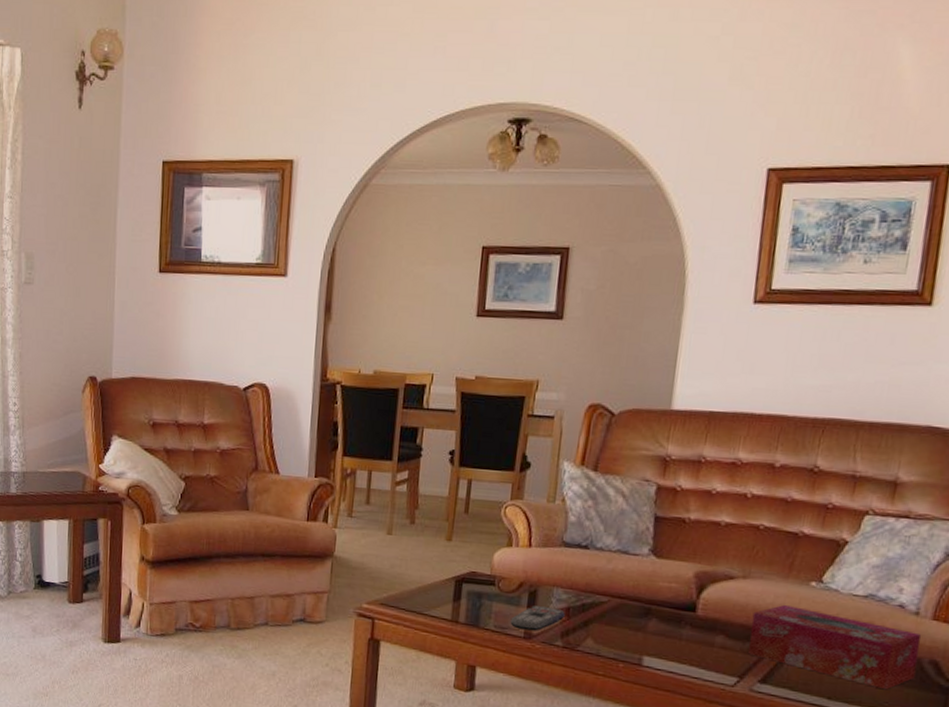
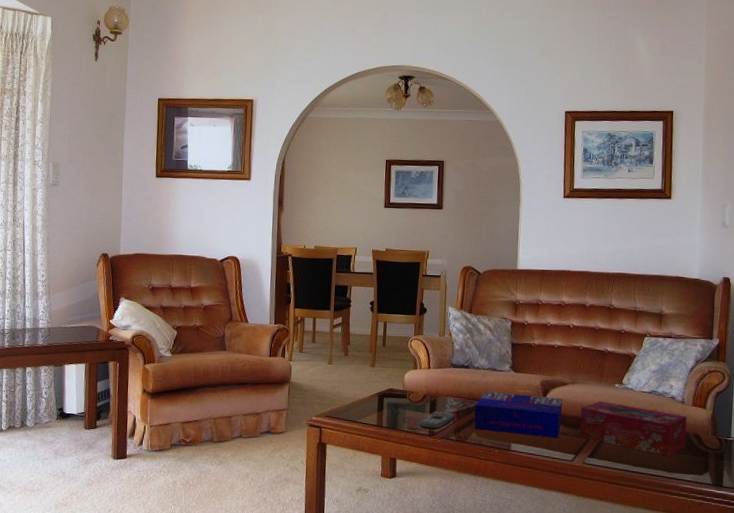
board game: none [590,582,726,654] -> present [474,391,562,438]

